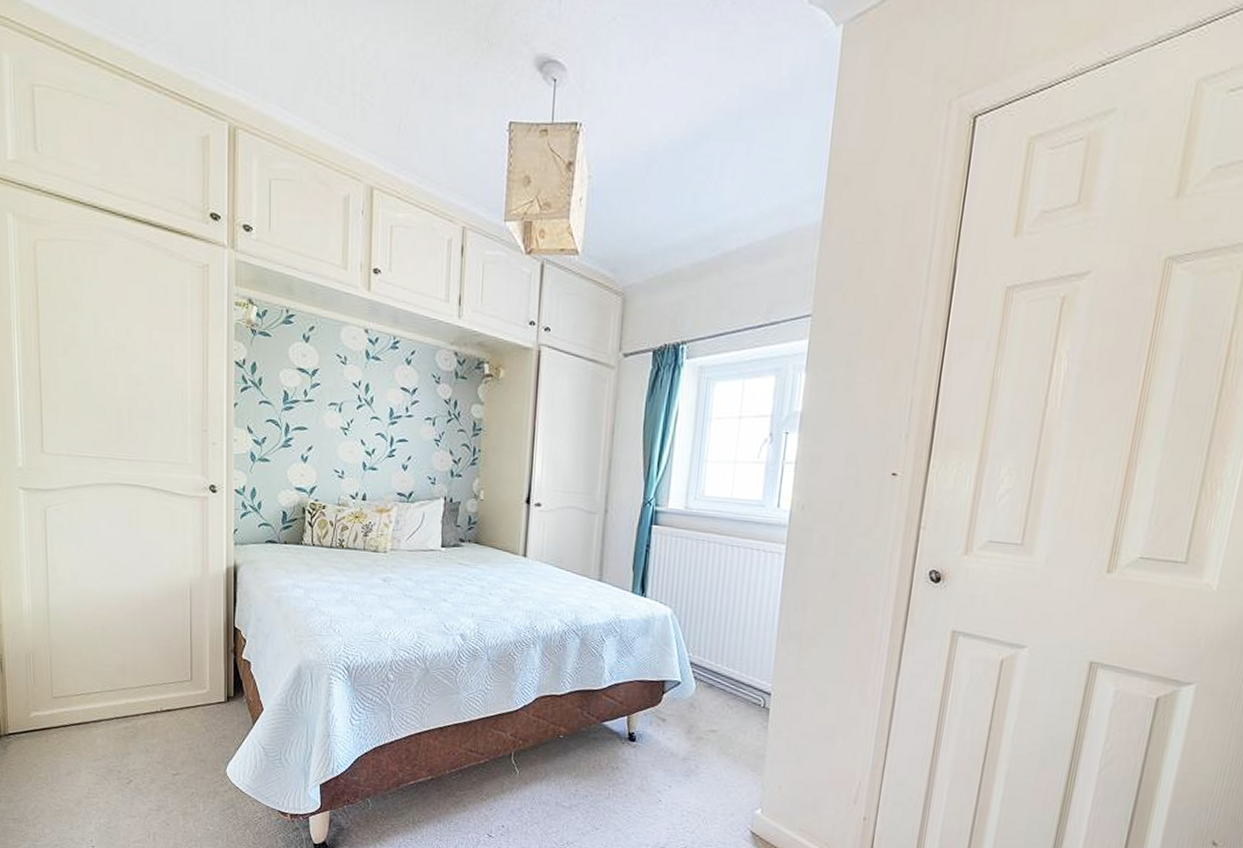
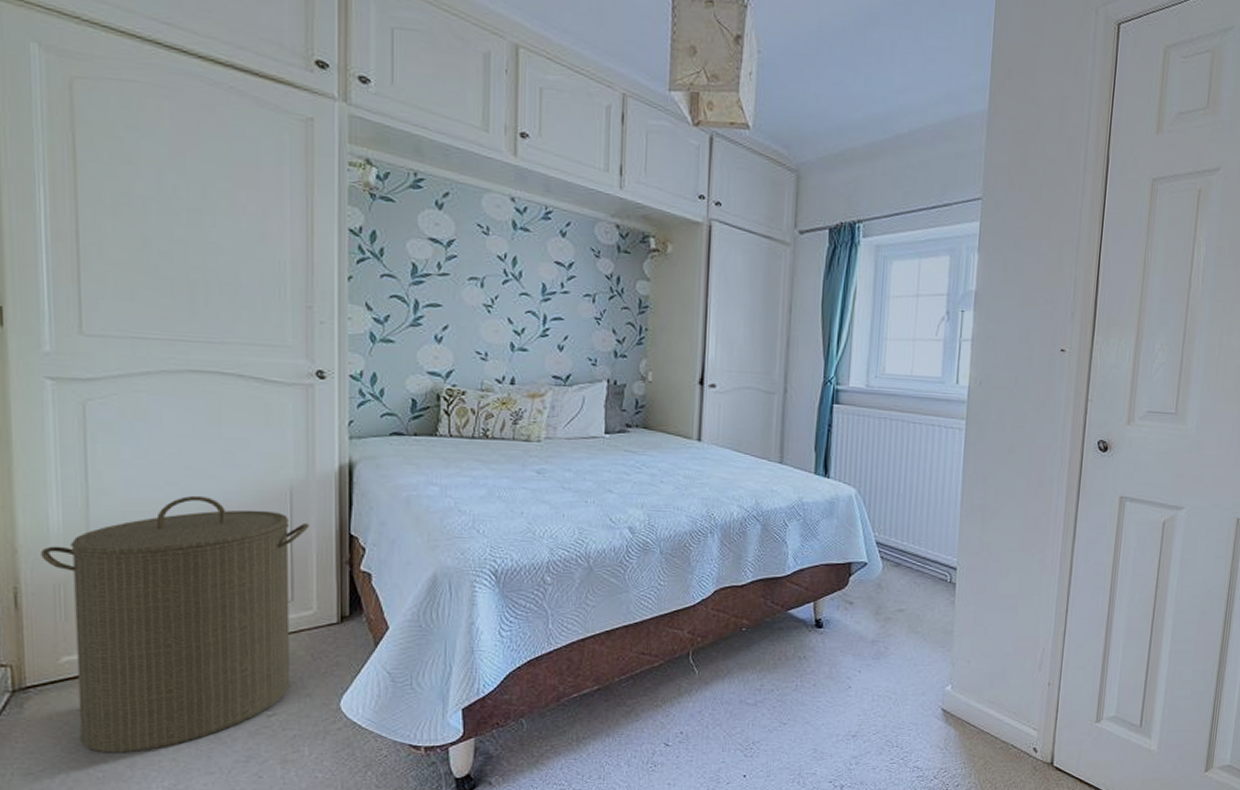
laundry hamper: none [17,588,204,794] -> present [41,495,309,753]

